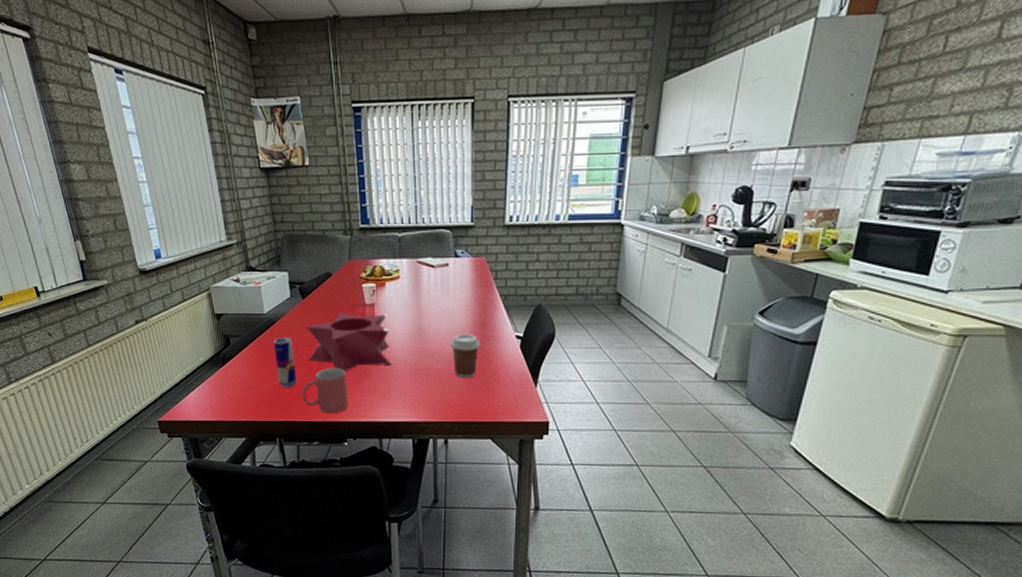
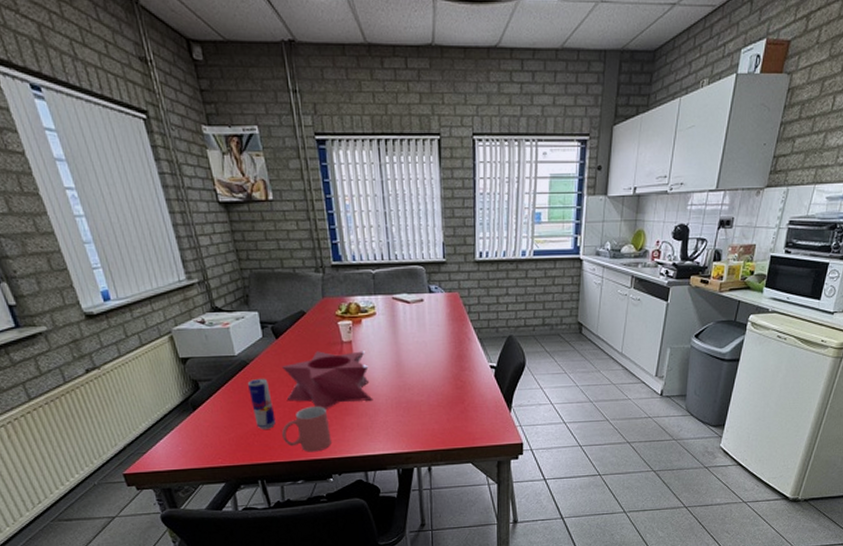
coffee cup: present [451,334,480,378] -> none [429,366,458,408]

